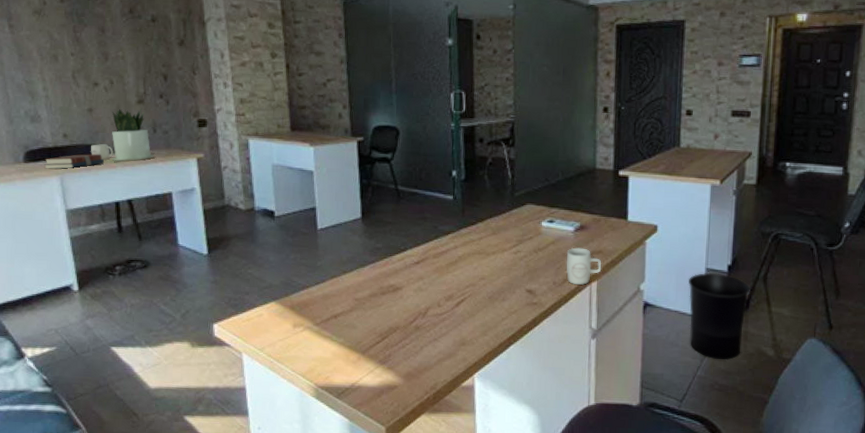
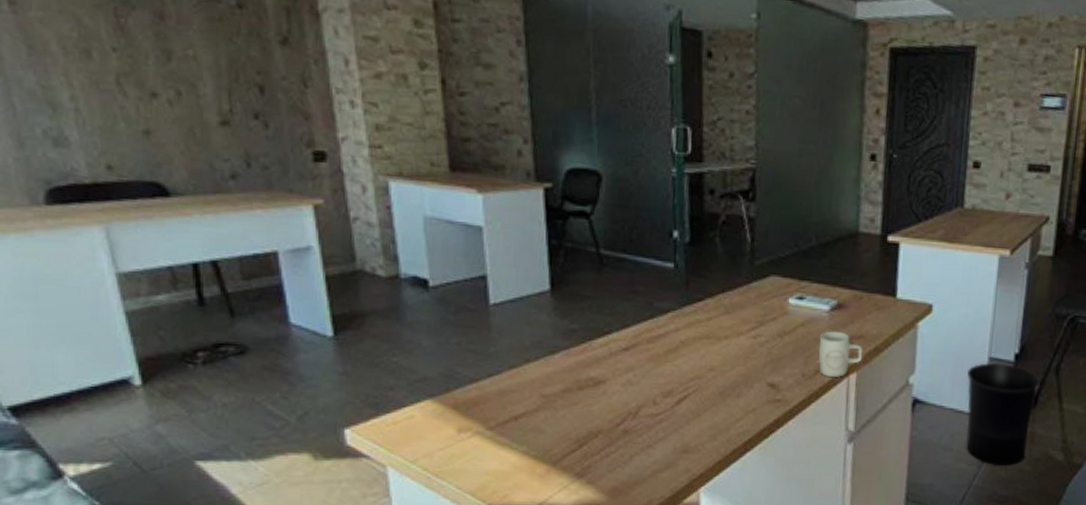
books: present [44,154,105,170] -> none [77,194,173,216]
mug: present [91,144,113,161] -> none [151,181,186,205]
planter: present [111,108,155,162] -> none [181,132,250,208]

